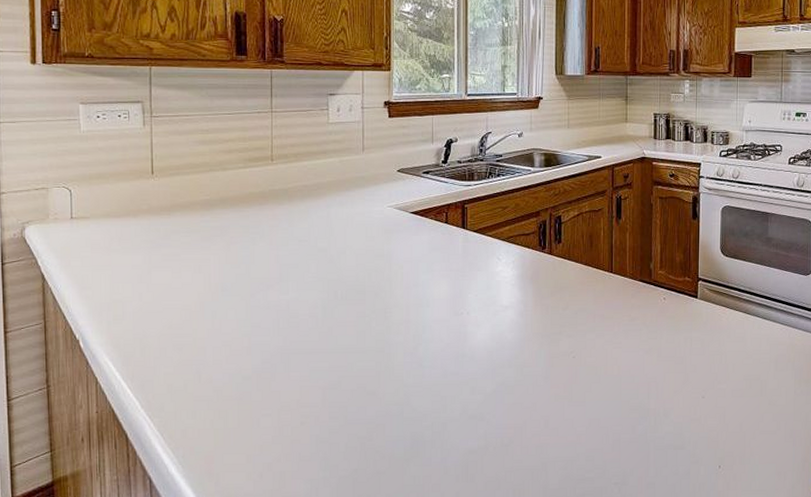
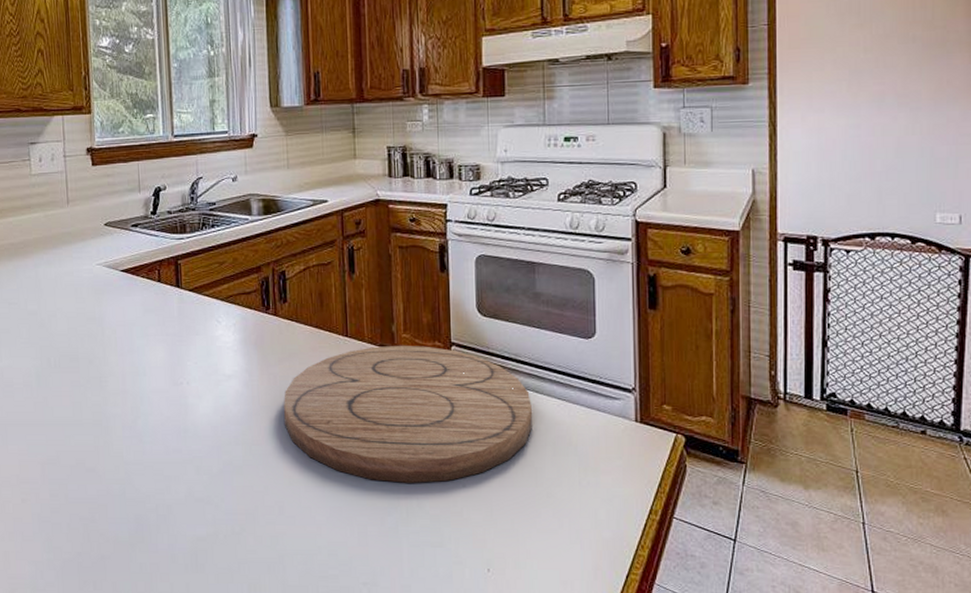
cutting board: none [554,280,760,396] -> present [284,345,532,483]

